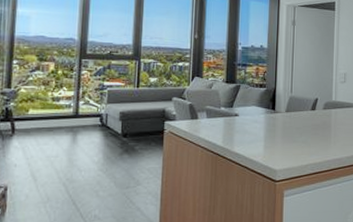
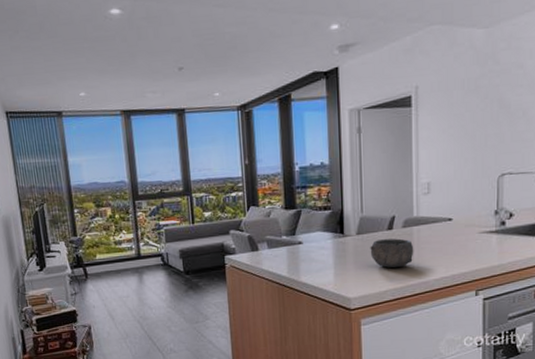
bowl: none [296,118,332,144] -> present [370,238,414,268]

